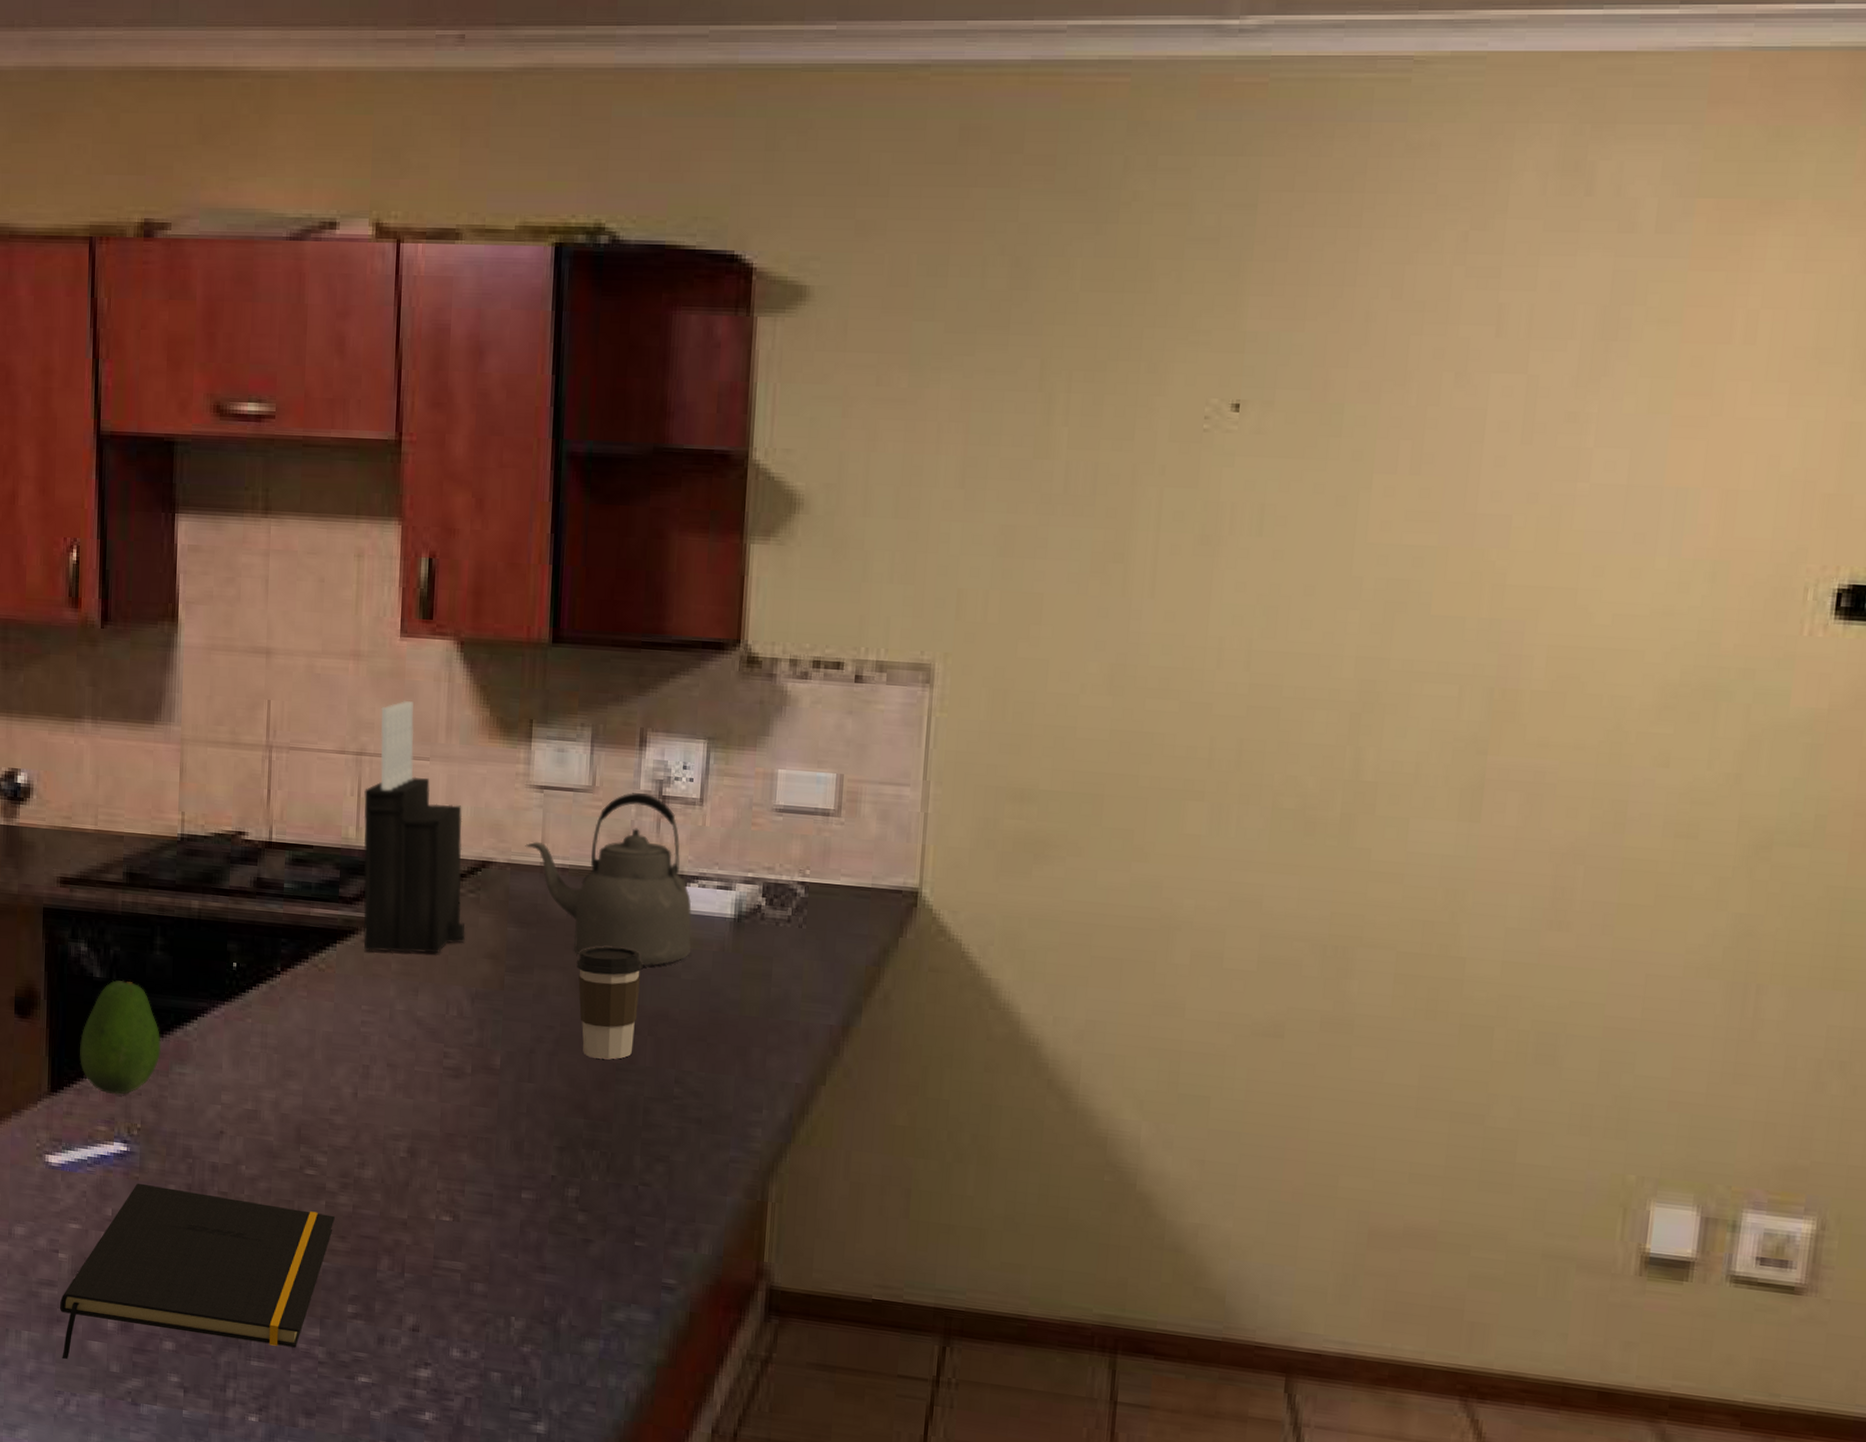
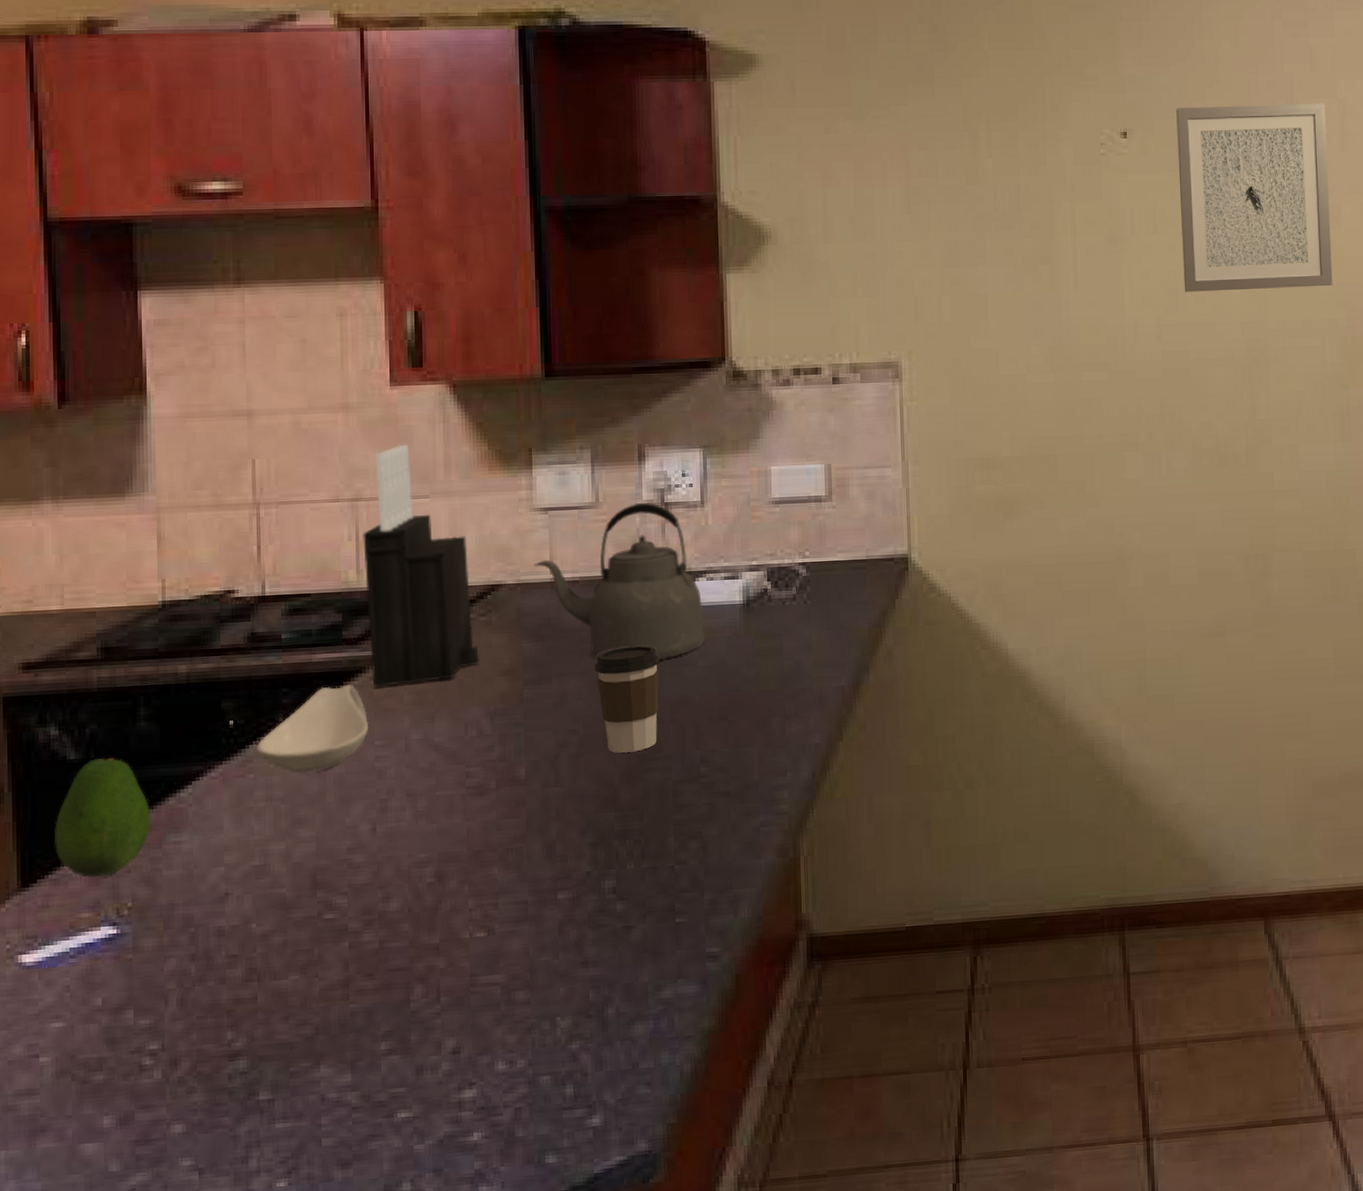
notepad: present [60,1183,335,1359] -> none [44,955,360,1171]
spoon rest: none [255,943,357,1027] -> present [257,684,368,773]
wall art: none [1287,376,1510,621] -> present [1176,103,1333,292]

